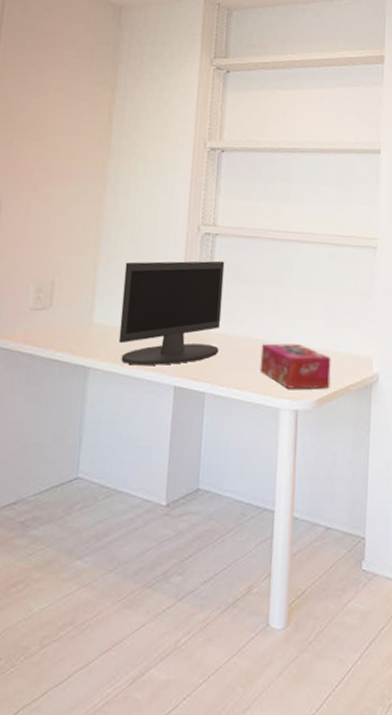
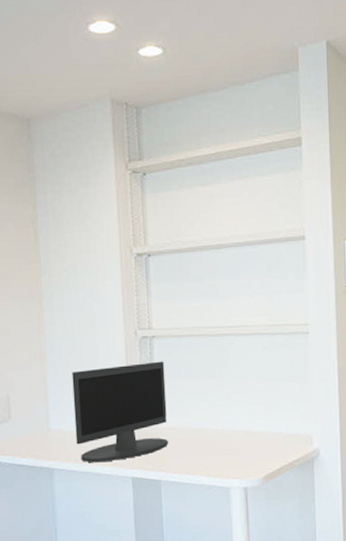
tissue box: present [260,343,331,389] -> none [207,429,275,470]

